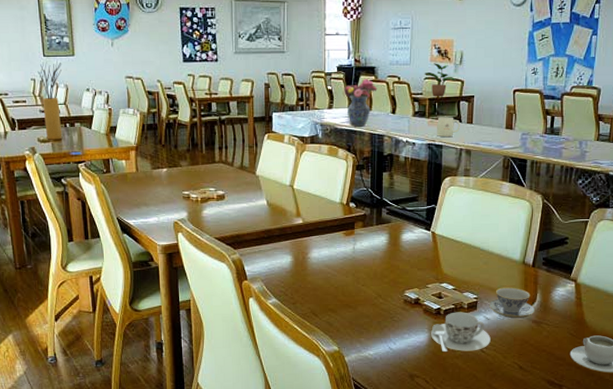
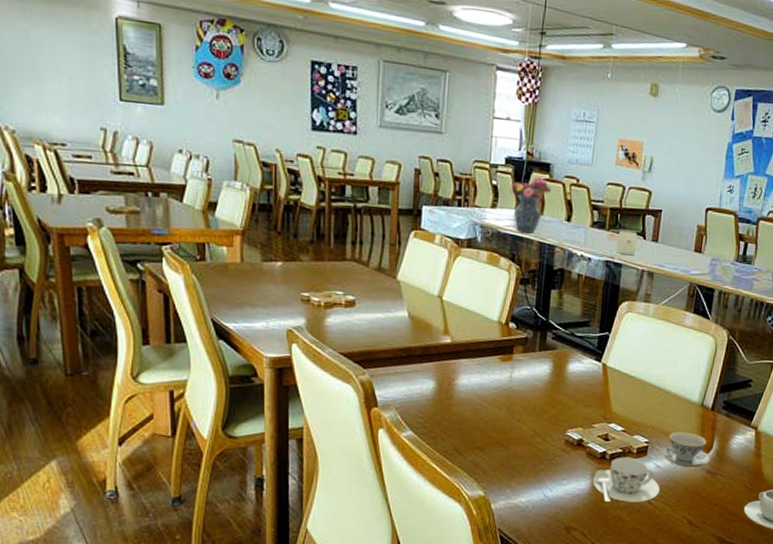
vase: present [37,59,63,141] -> none [110,106,146,214]
potted plant: present [424,63,456,97] -> none [607,167,643,208]

